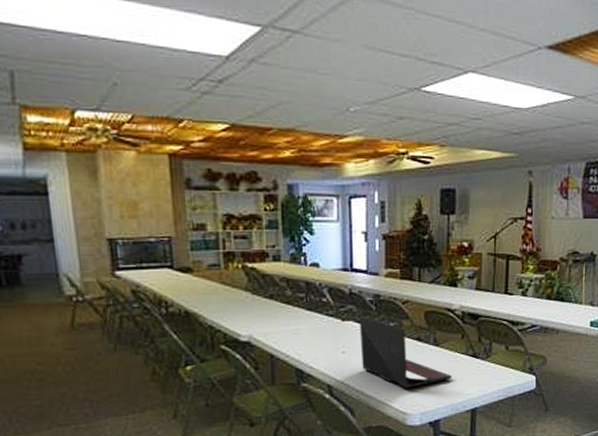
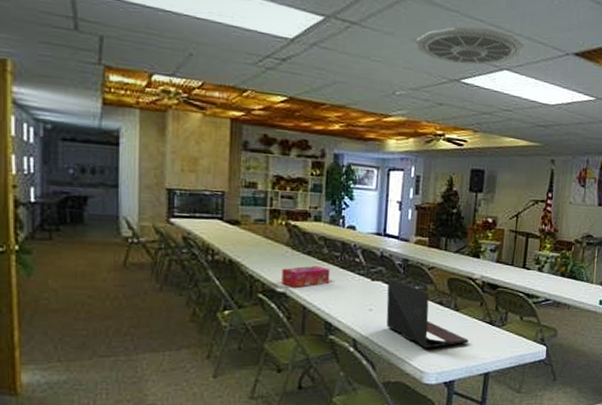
tissue box: none [244,309,297,335] -> present [281,265,331,288]
ceiling vent: none [367,25,490,70] -> present [415,26,524,65]

